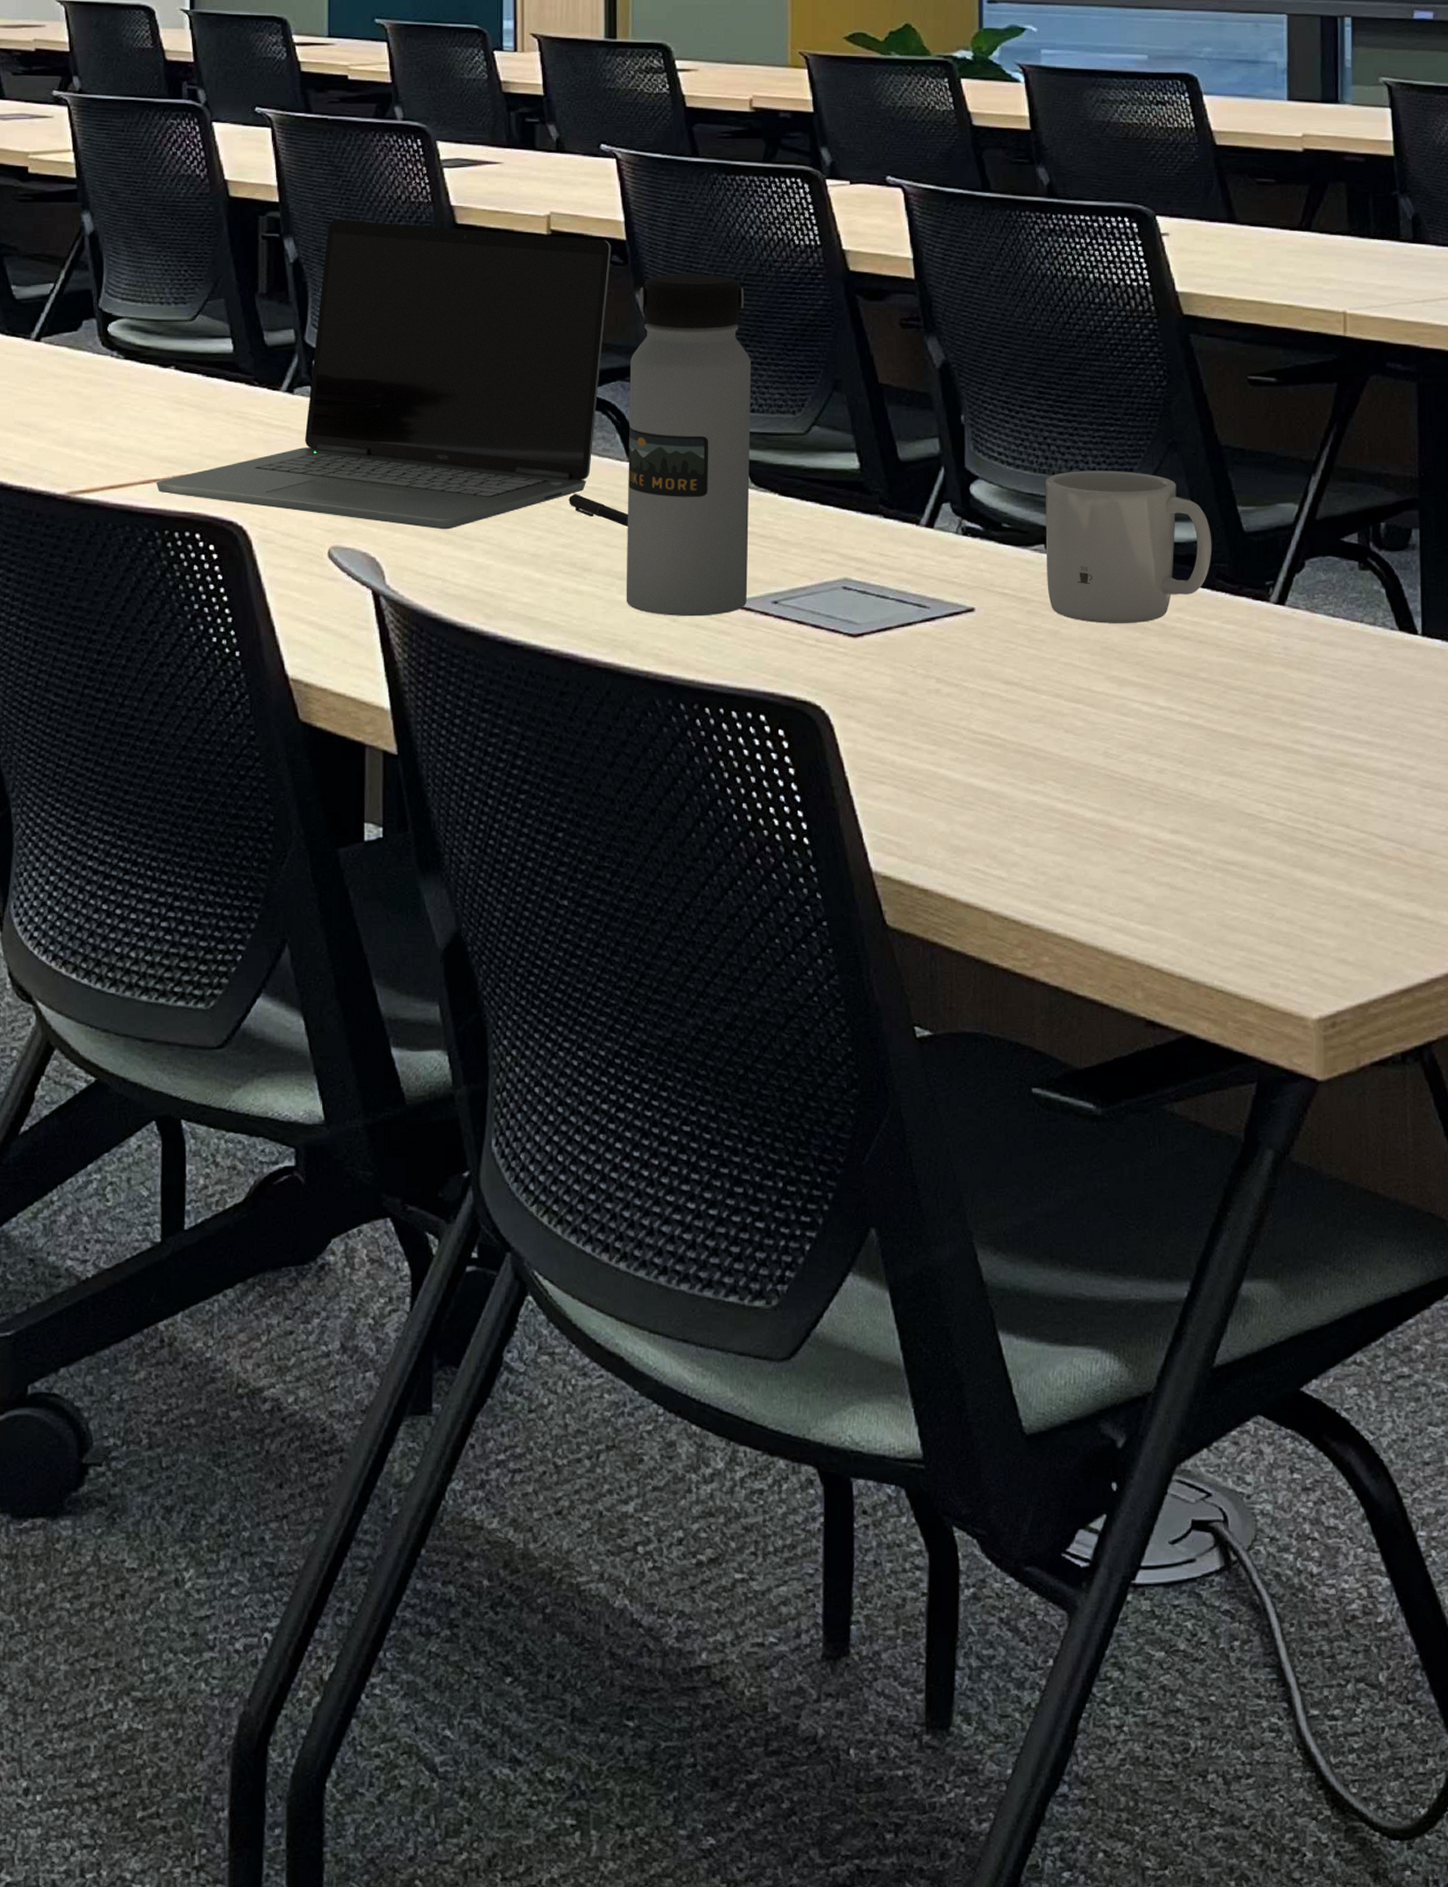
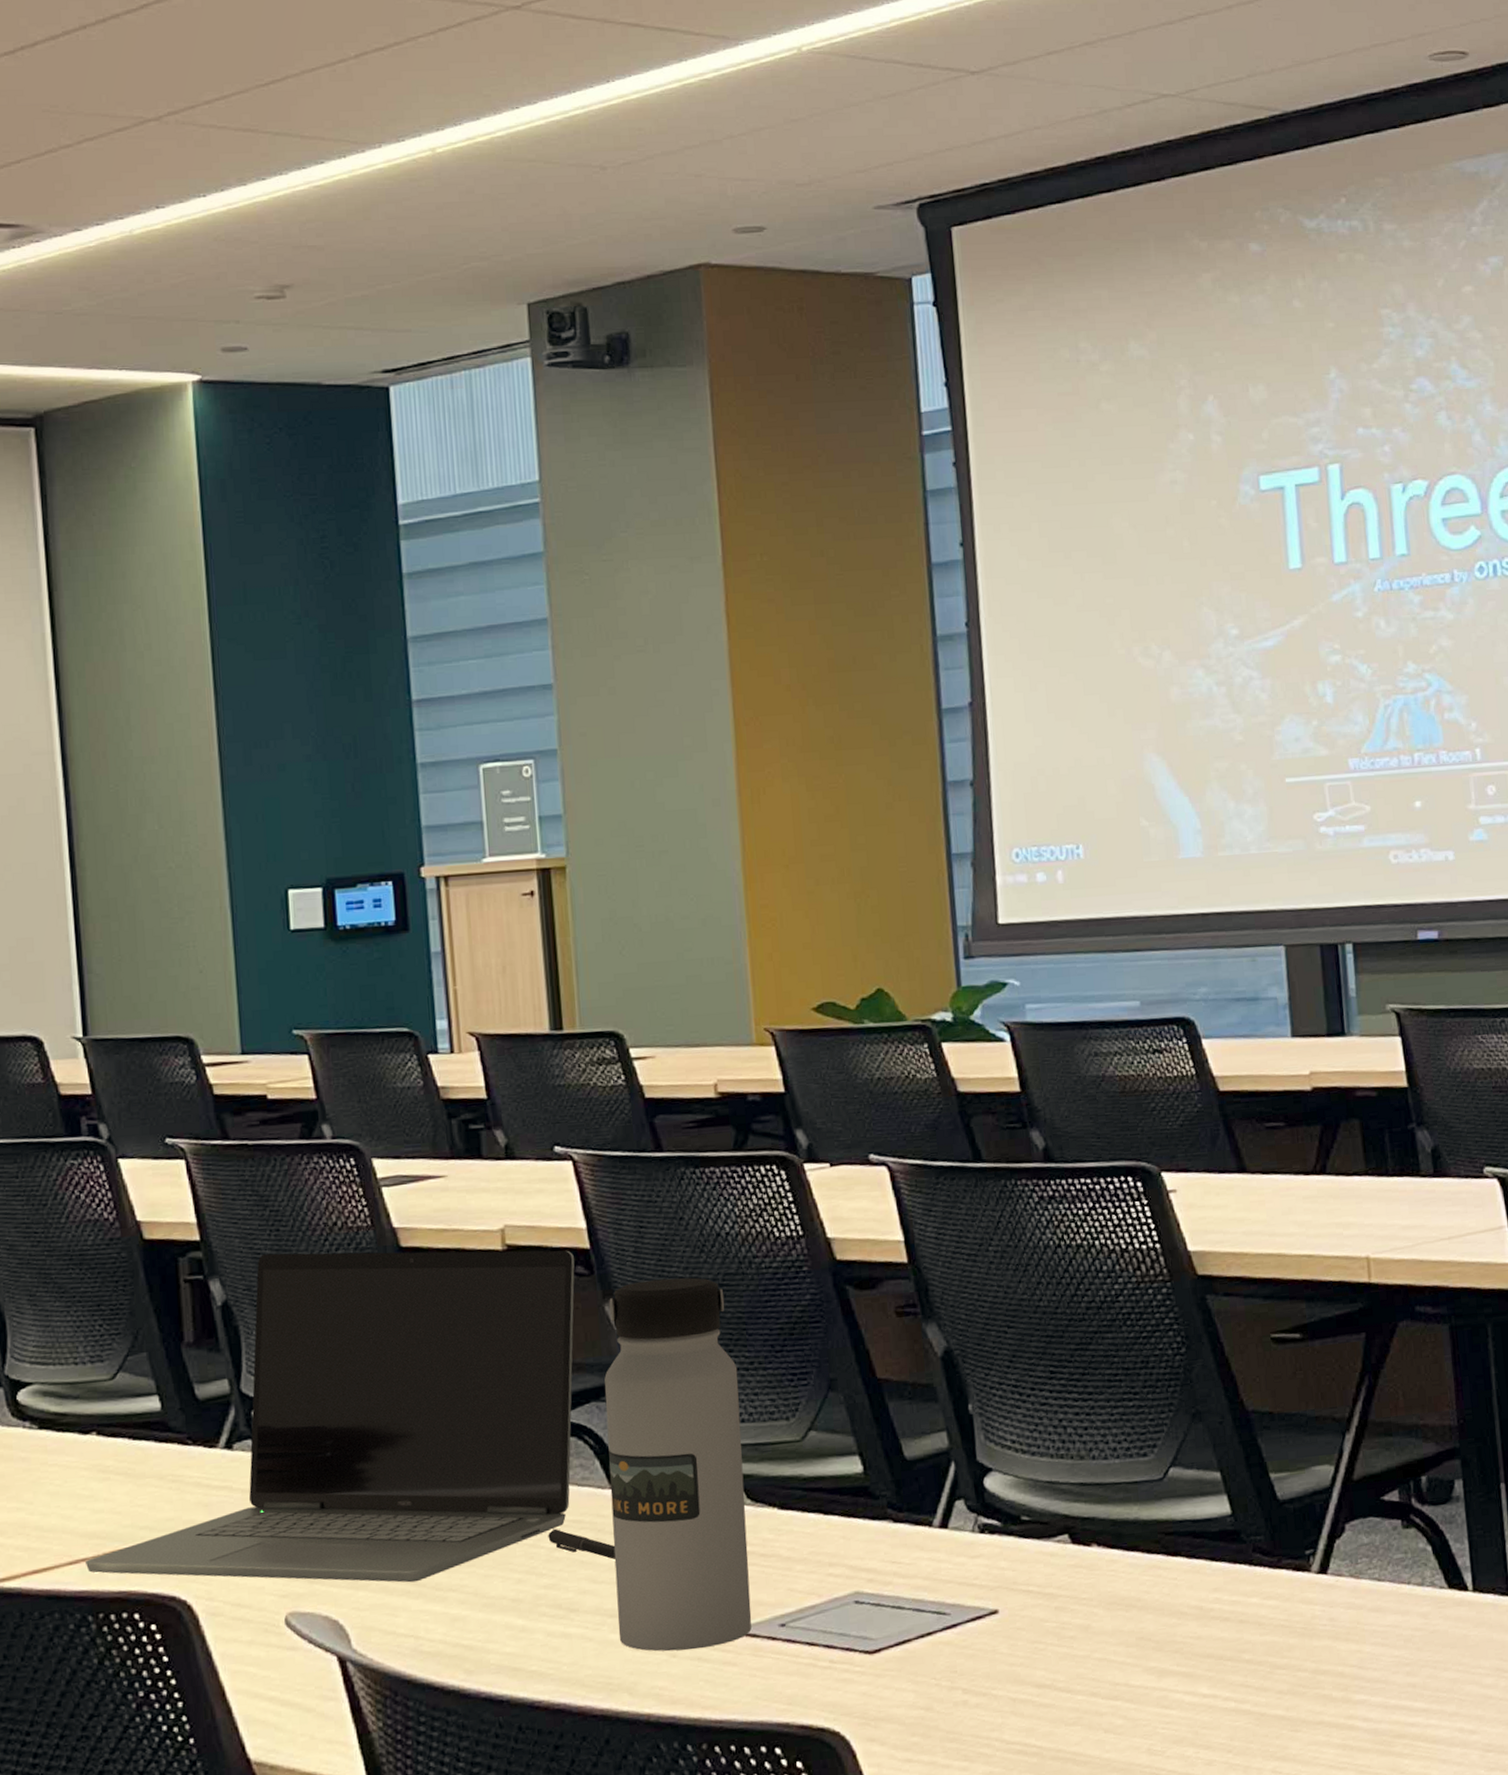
mug: present [1045,470,1212,624] -> none [1063,1447,1247,1613]

